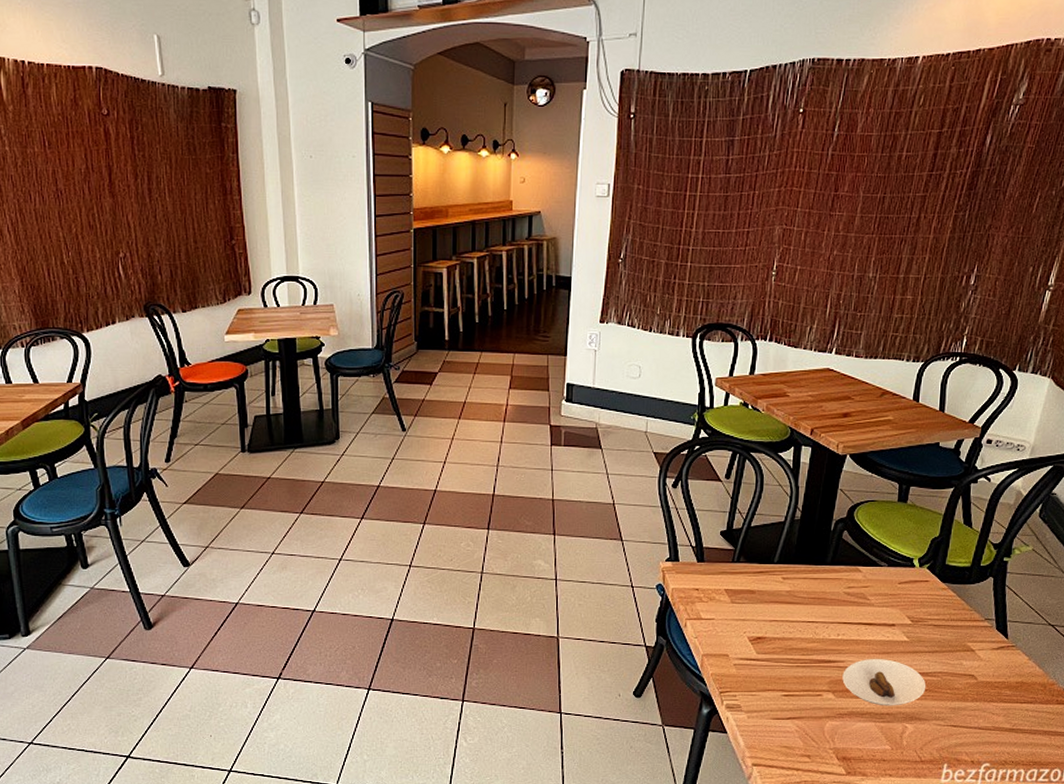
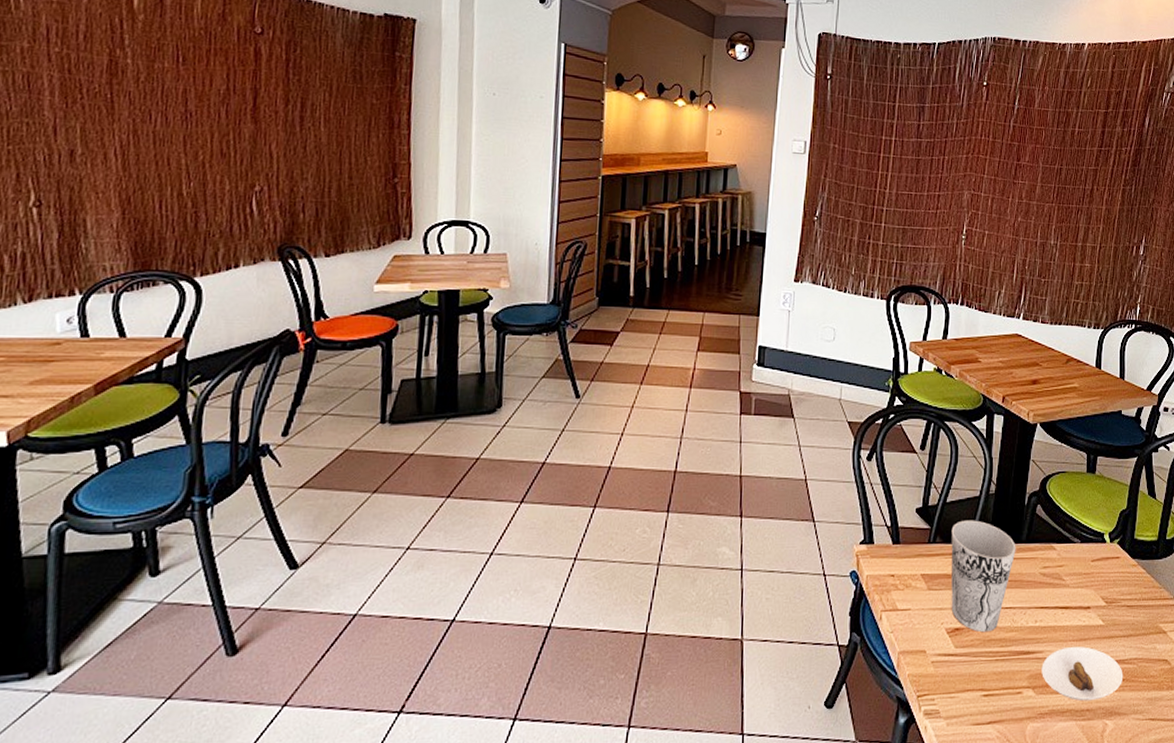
cup: none [753,543,821,642] -> present [951,520,1016,633]

